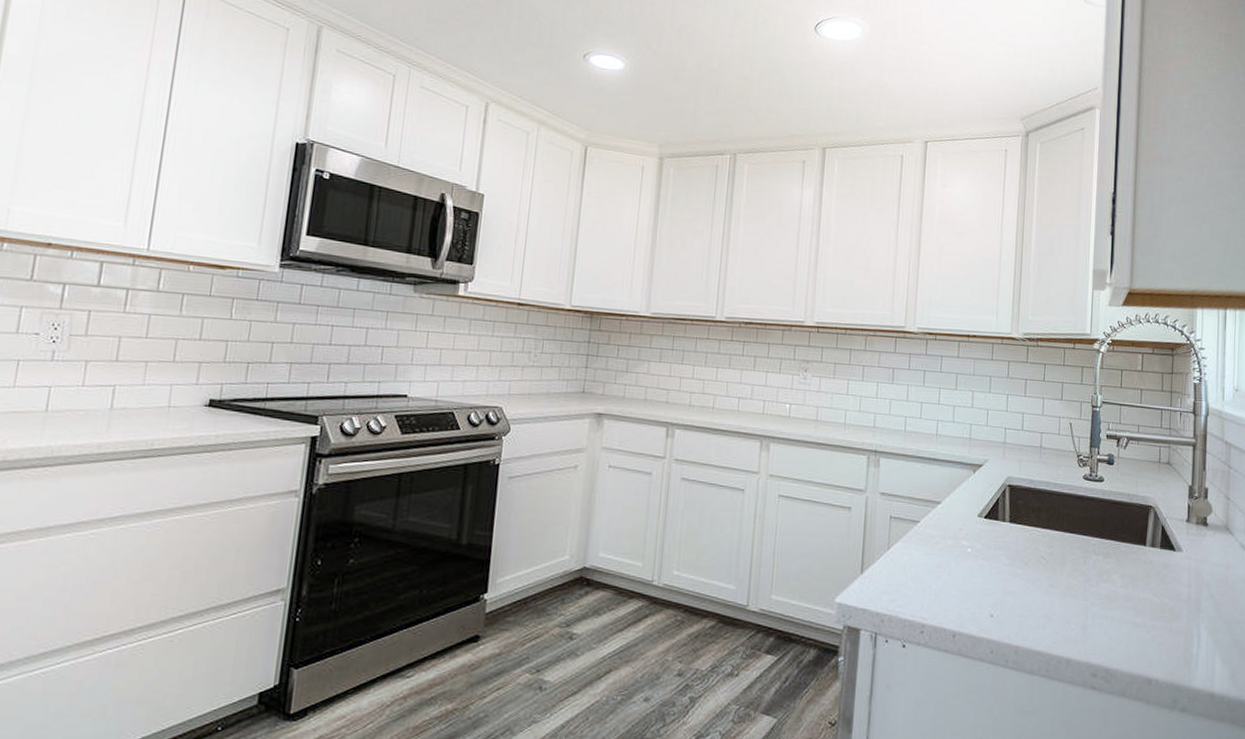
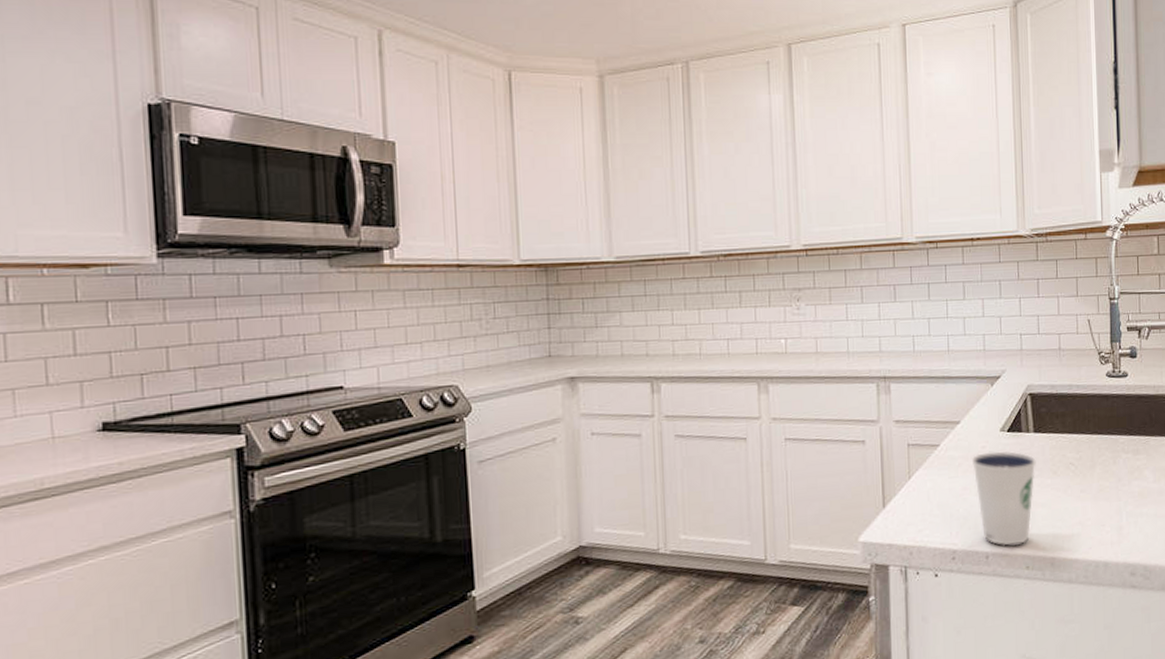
dixie cup: none [948,535,1009,628] -> present [971,451,1036,546]

